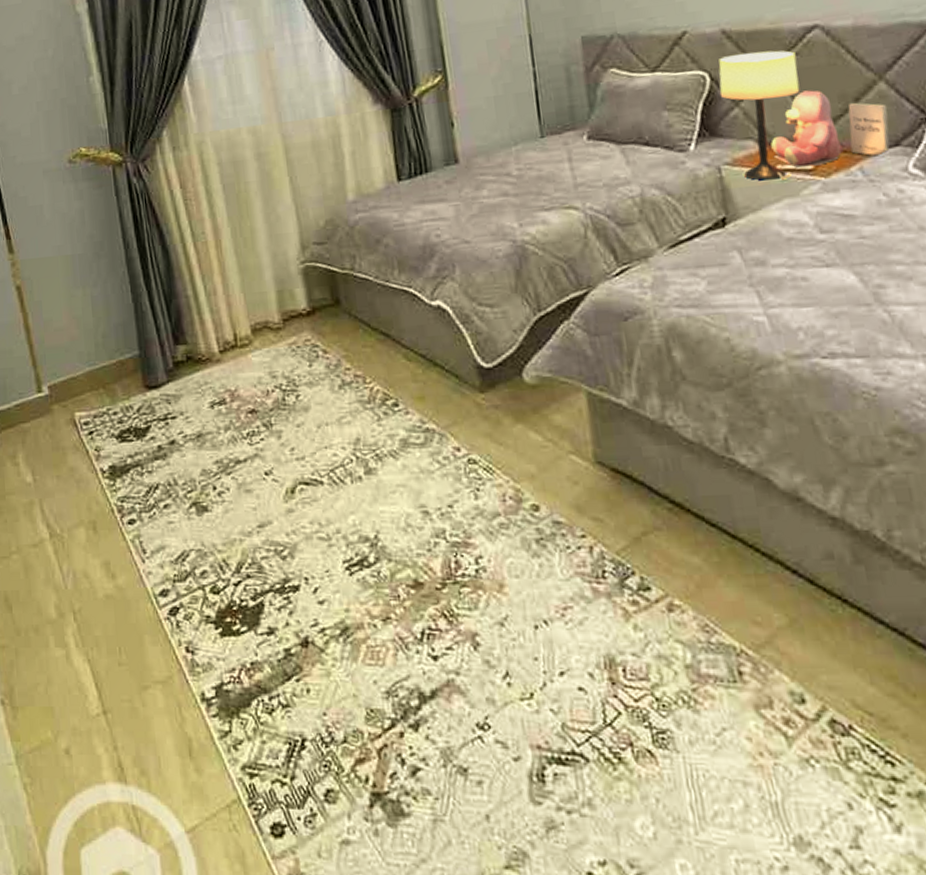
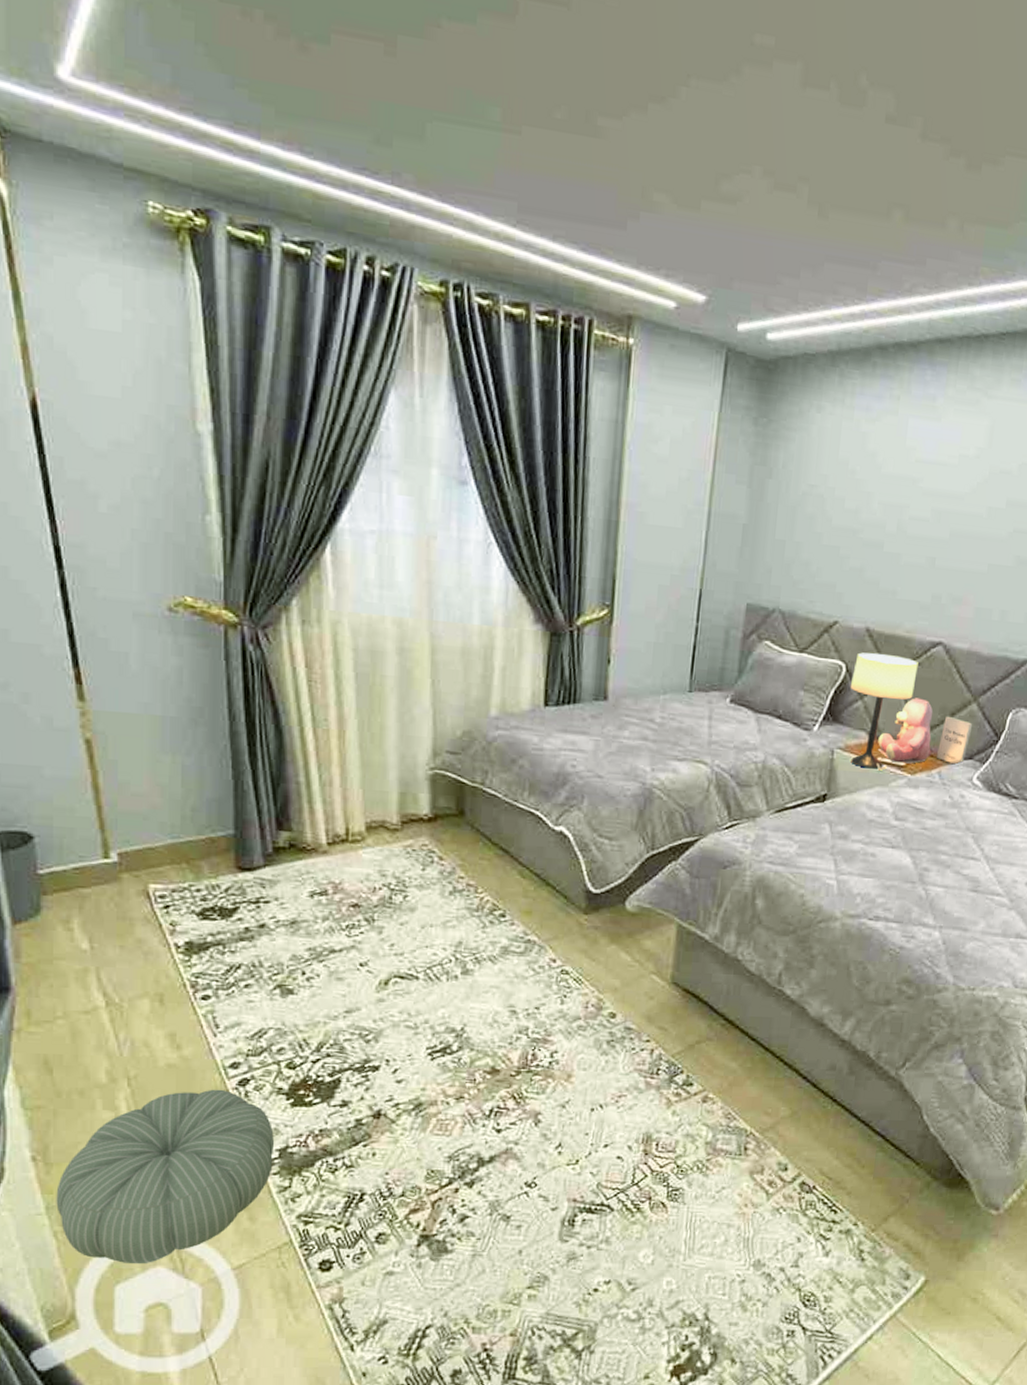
pouf: none [23,620,211,824] -> present [56,1089,274,1264]

